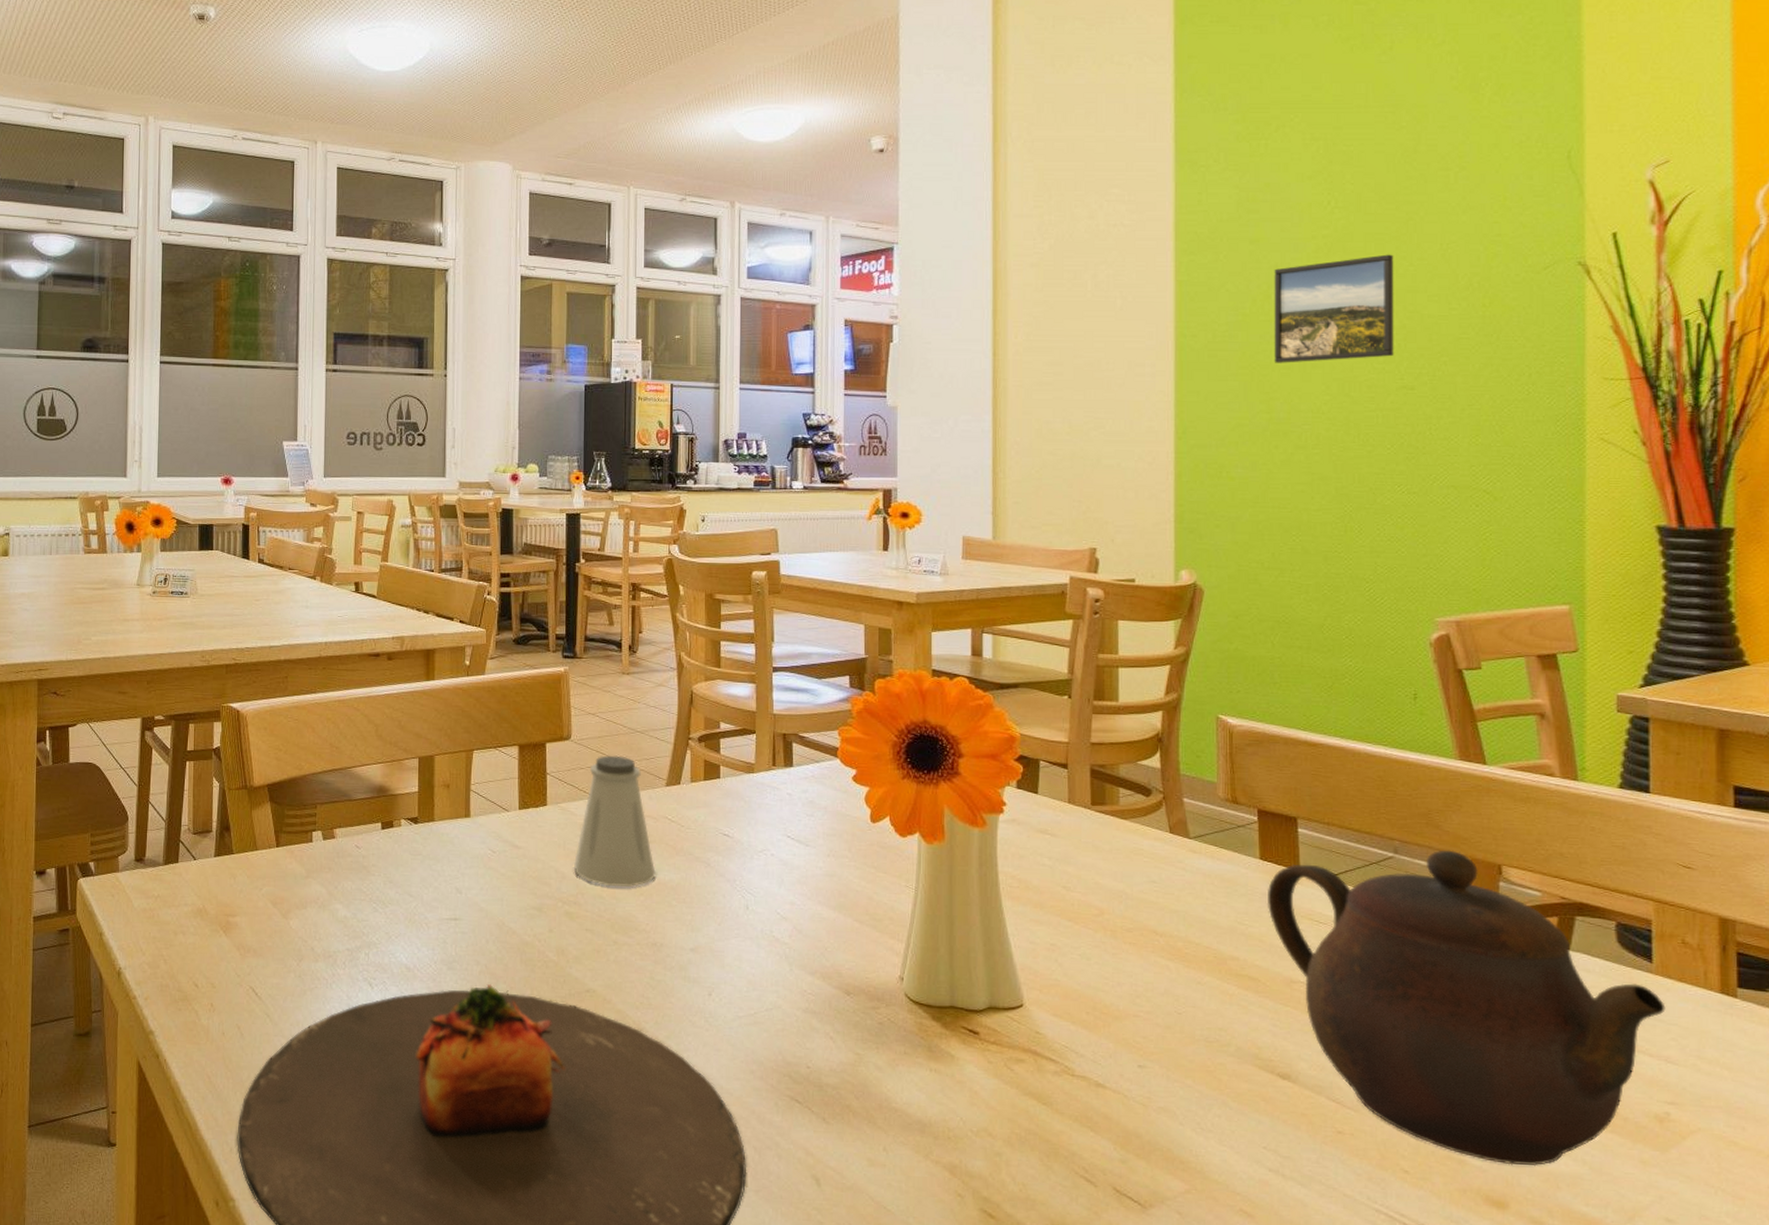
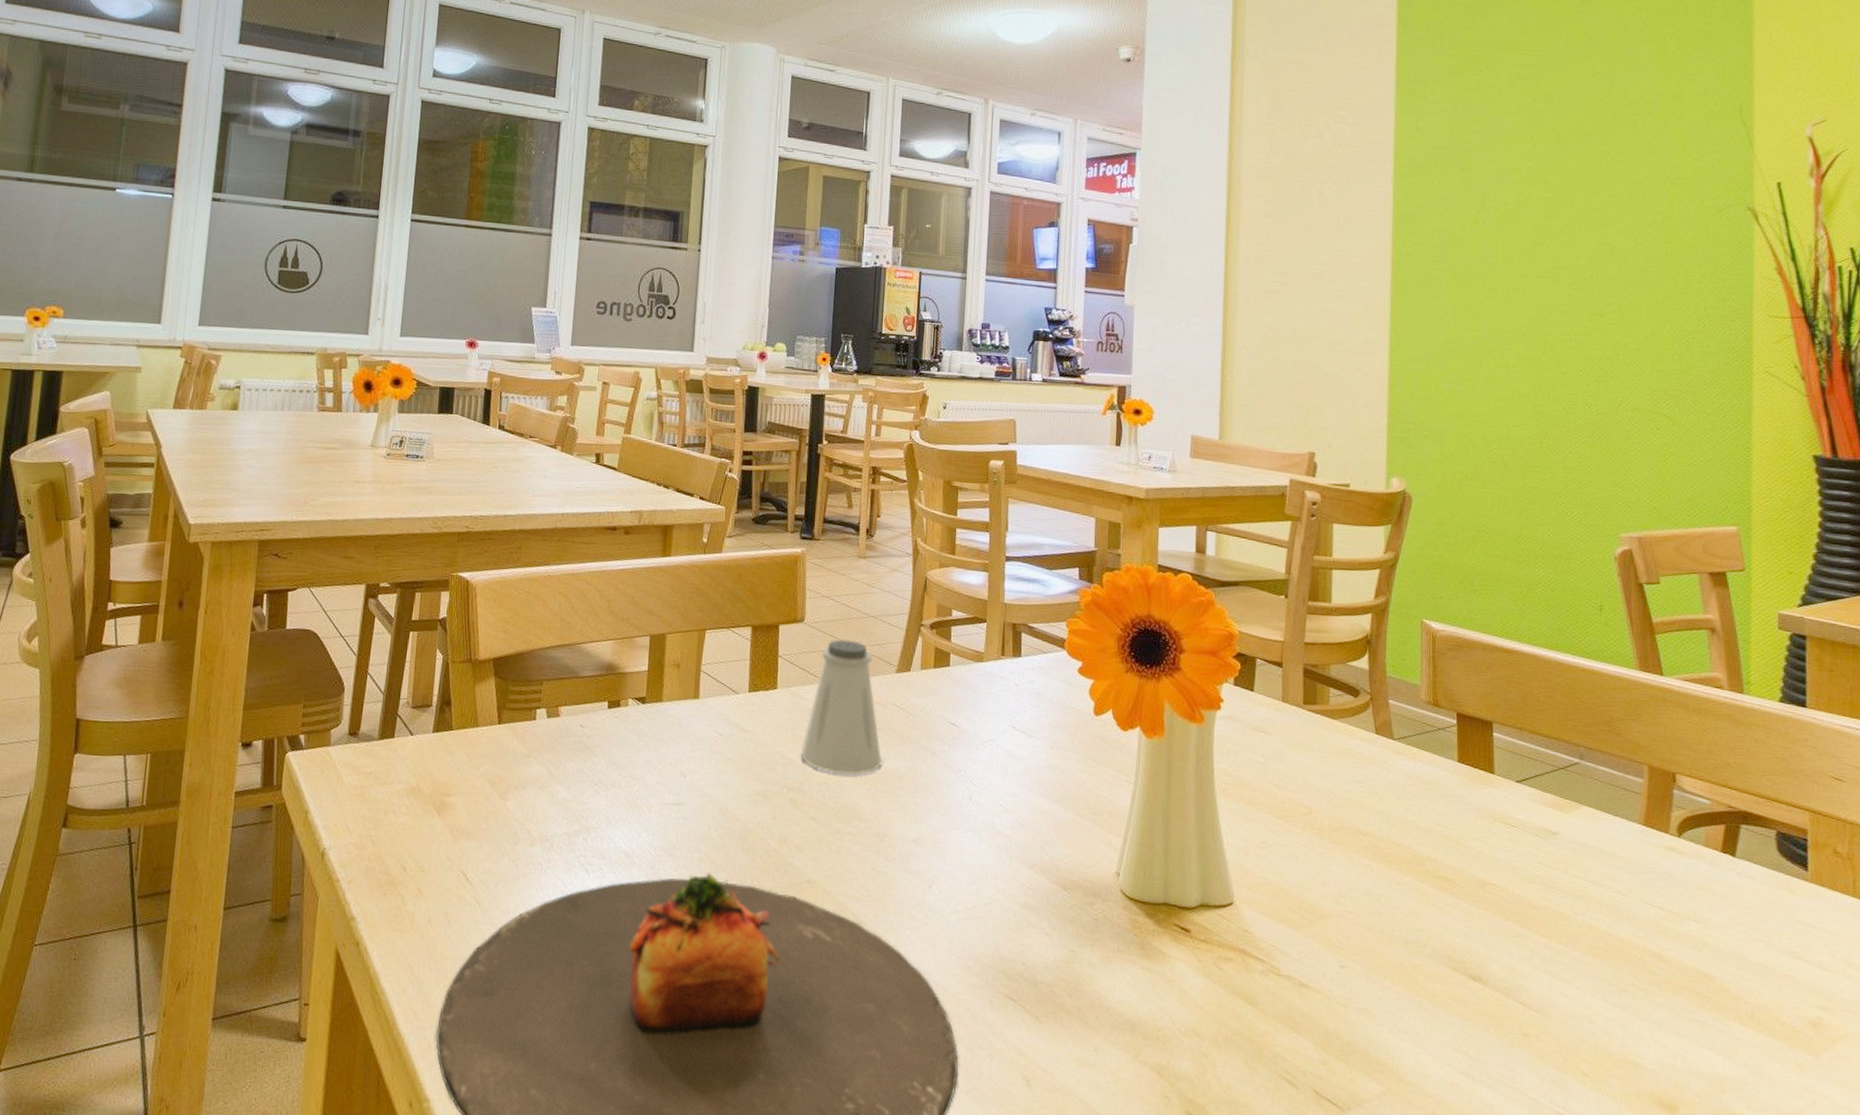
teapot: present [1267,849,1666,1167] -> none [1463,757,1819,1070]
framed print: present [1274,254,1394,363] -> none [1480,189,1588,286]

